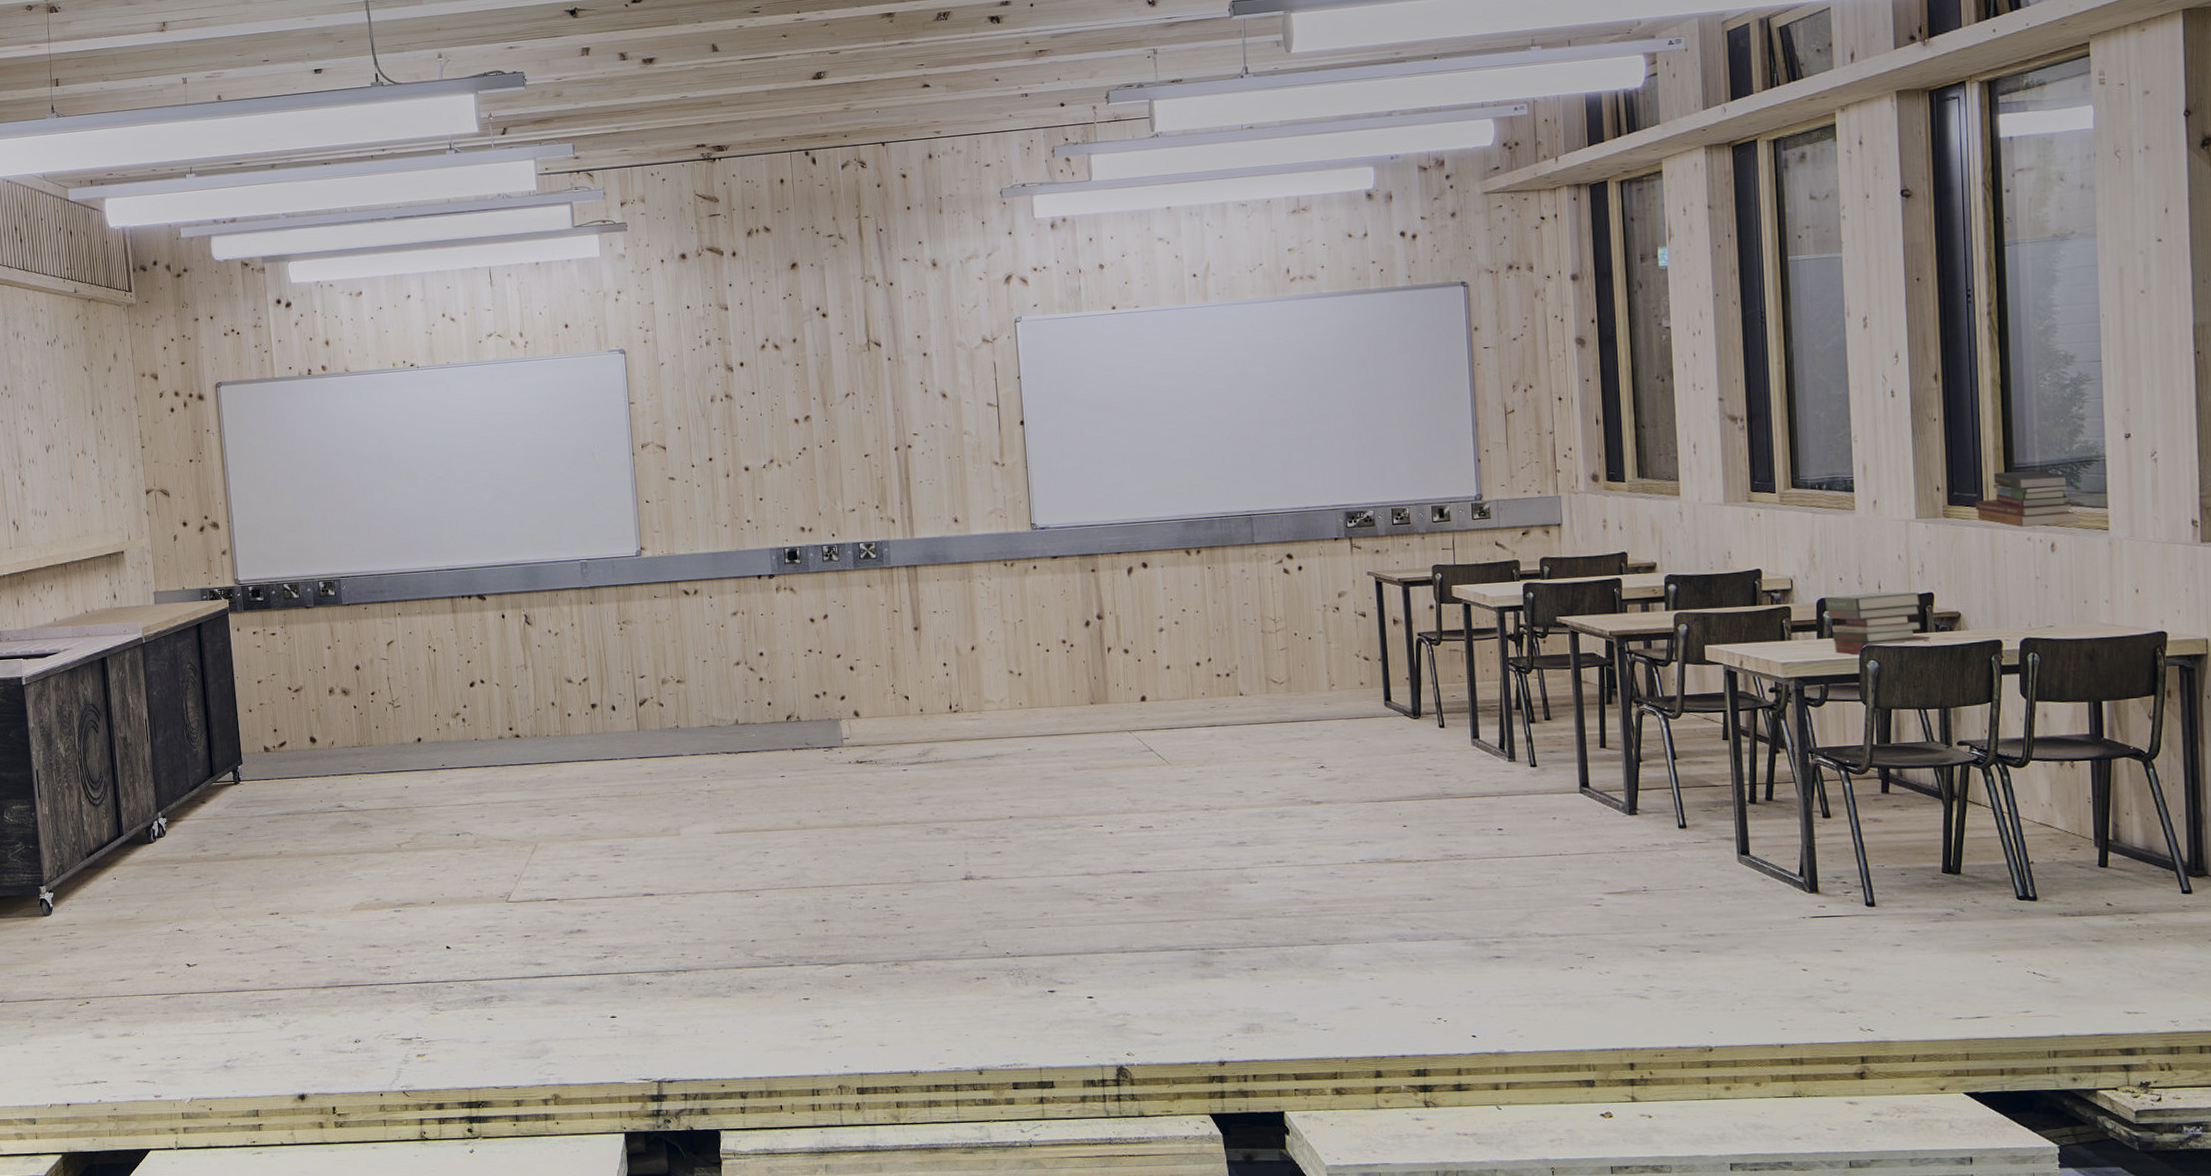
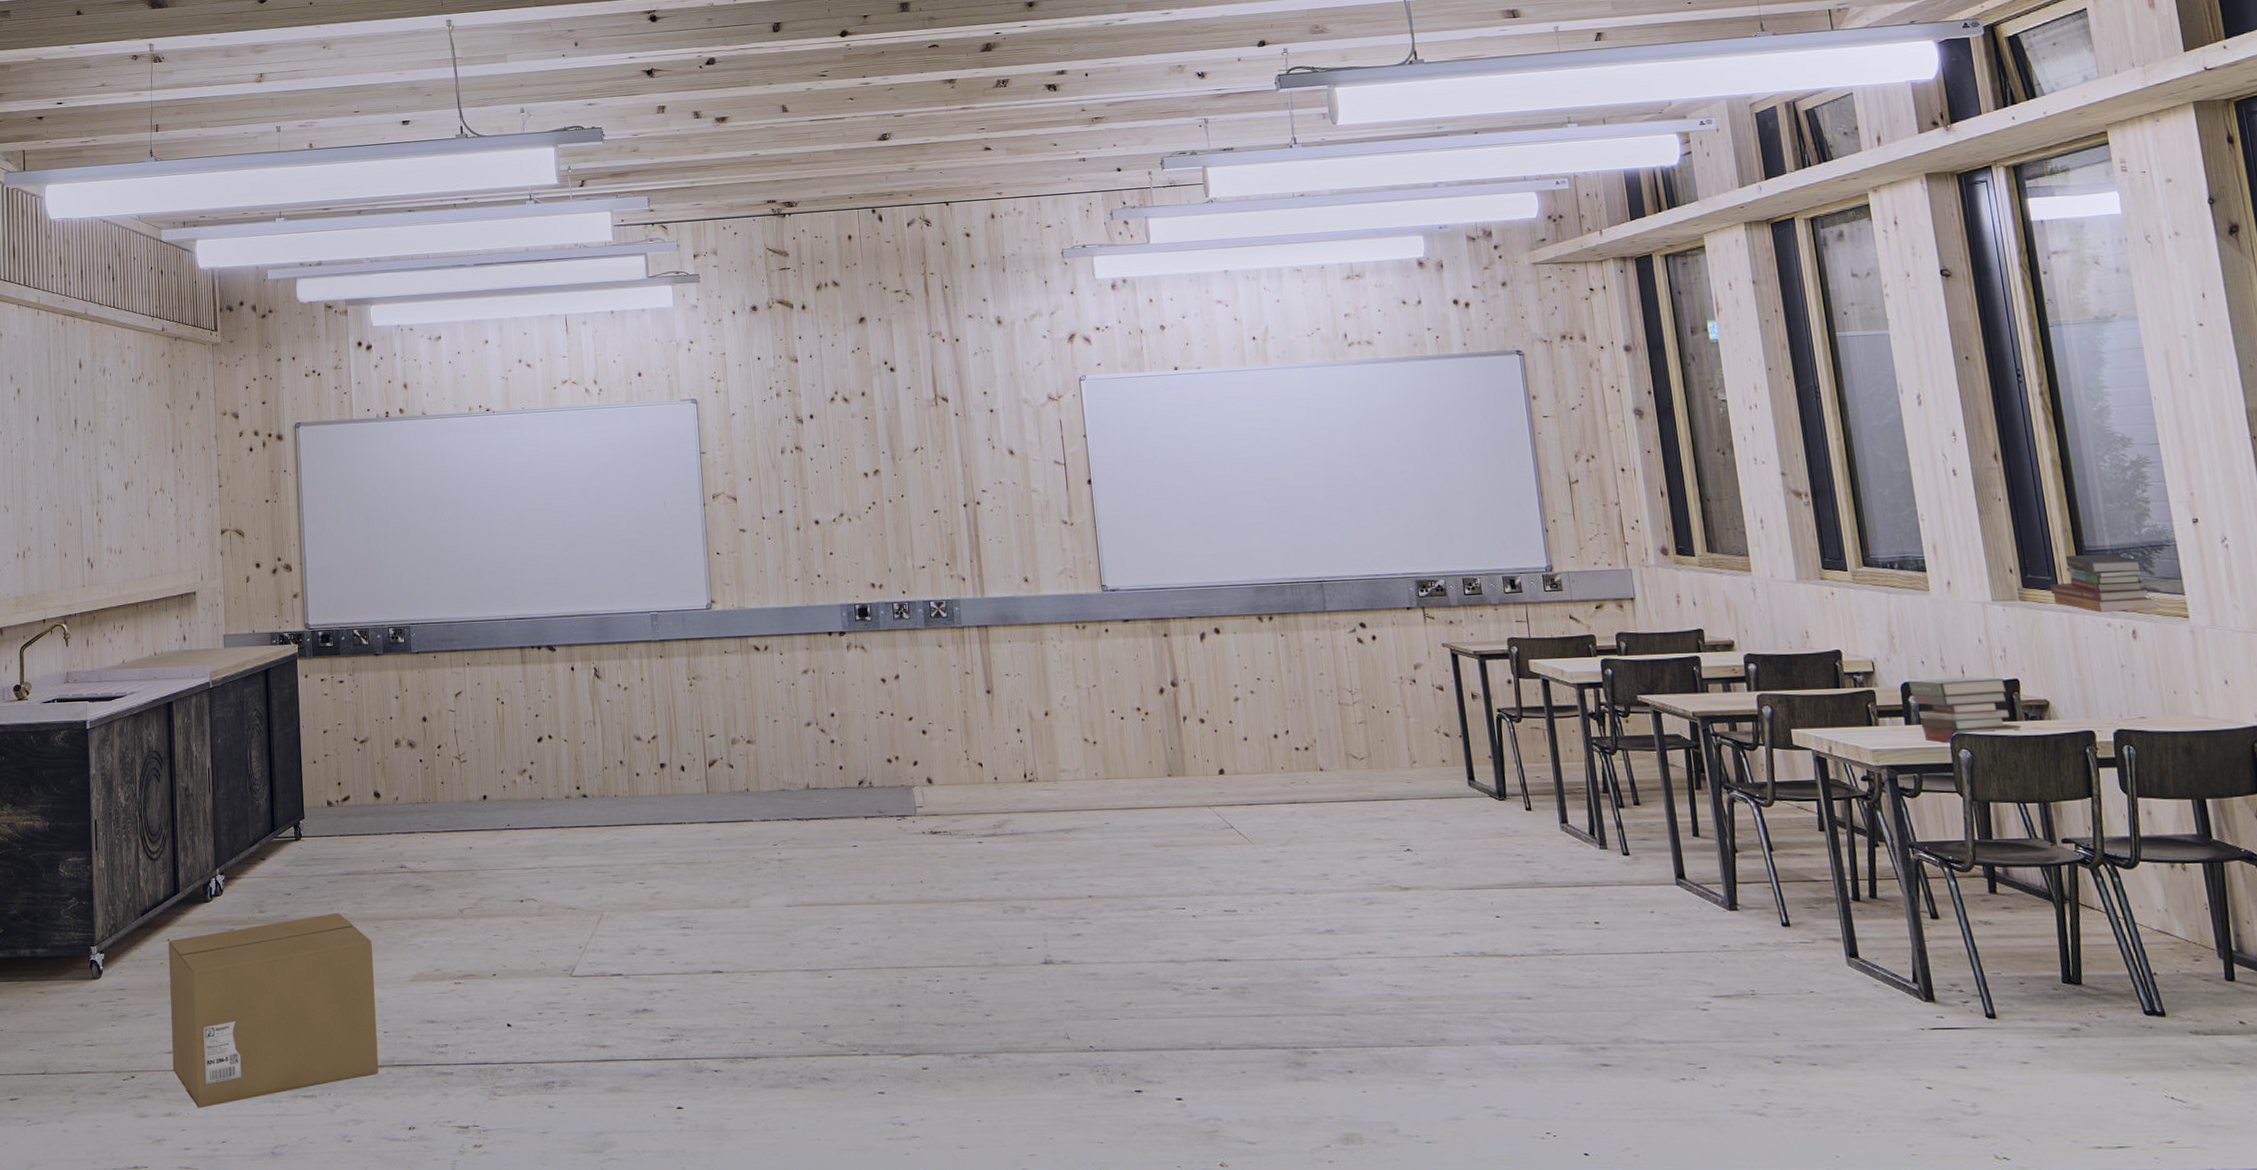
box: none [115,849,324,1029] -> present [168,912,379,1109]

